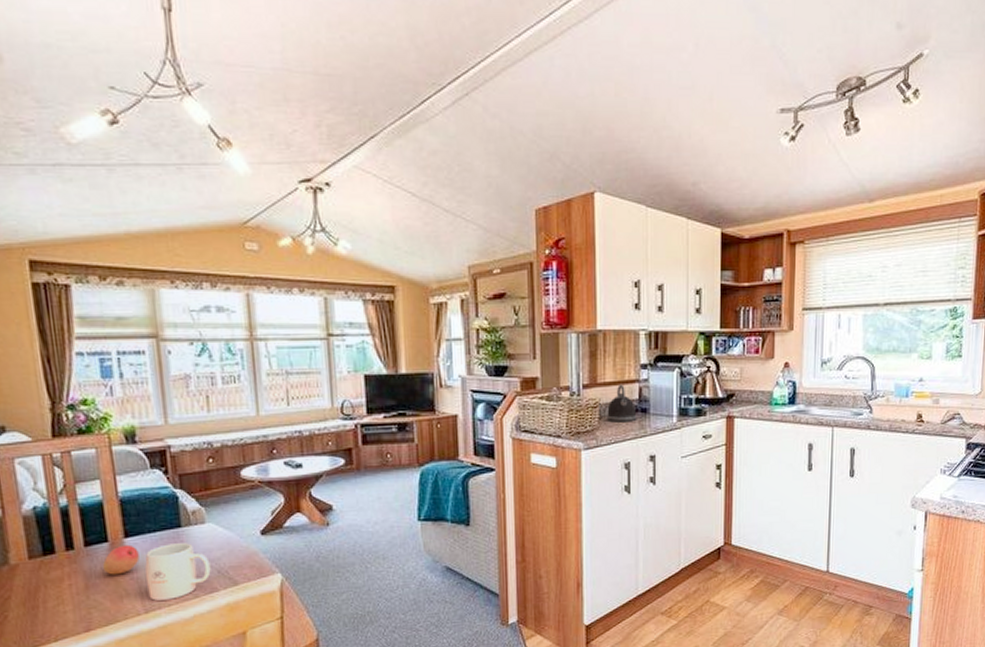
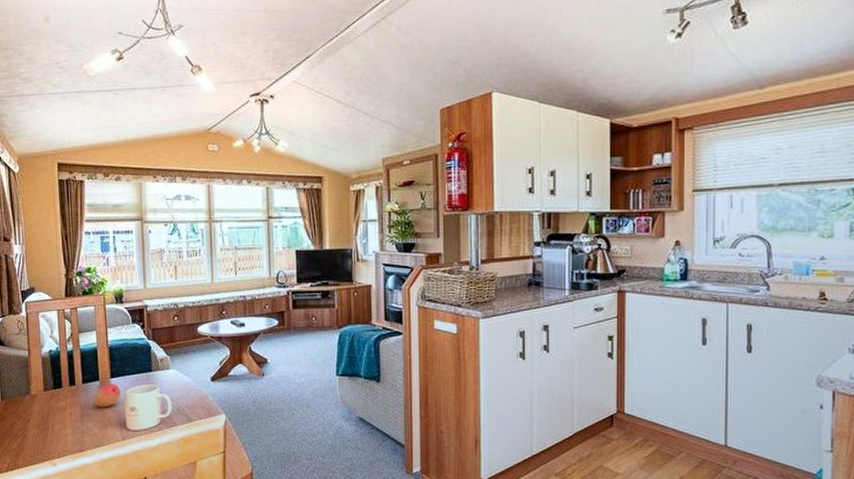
kettle: present [607,384,637,423] -> none [503,260,531,294]

